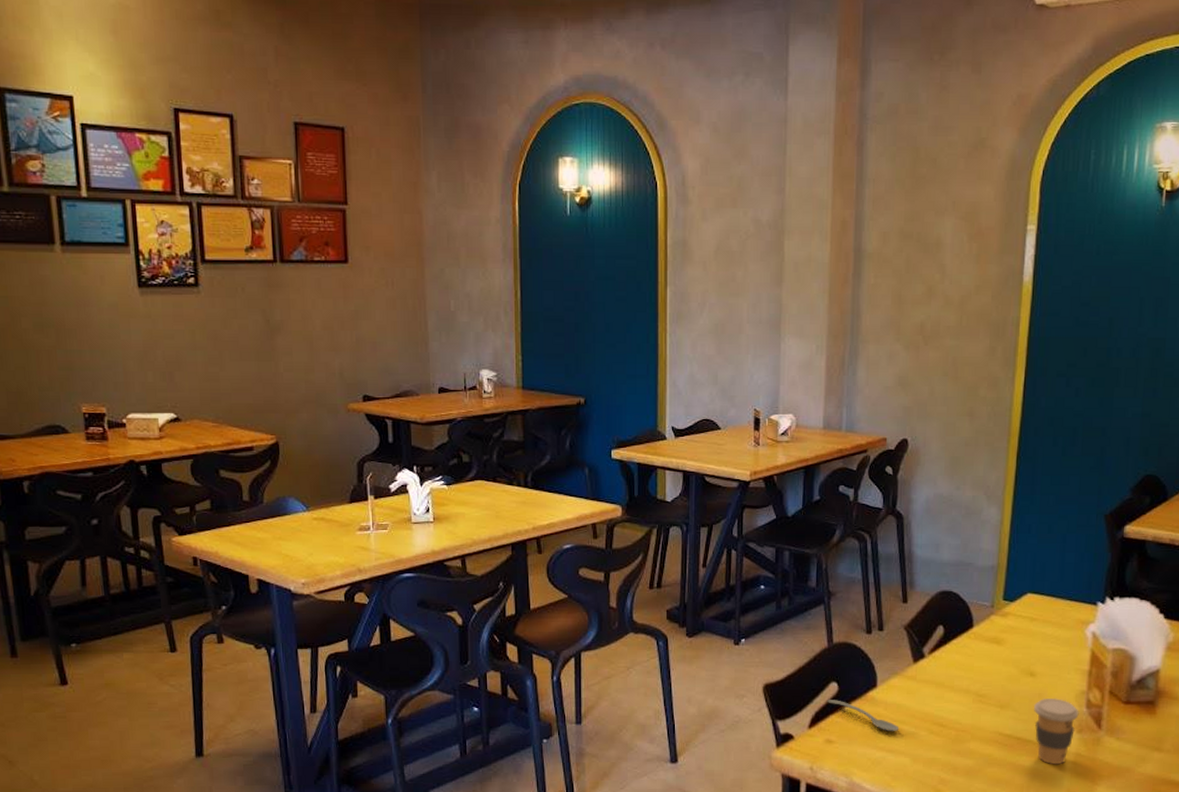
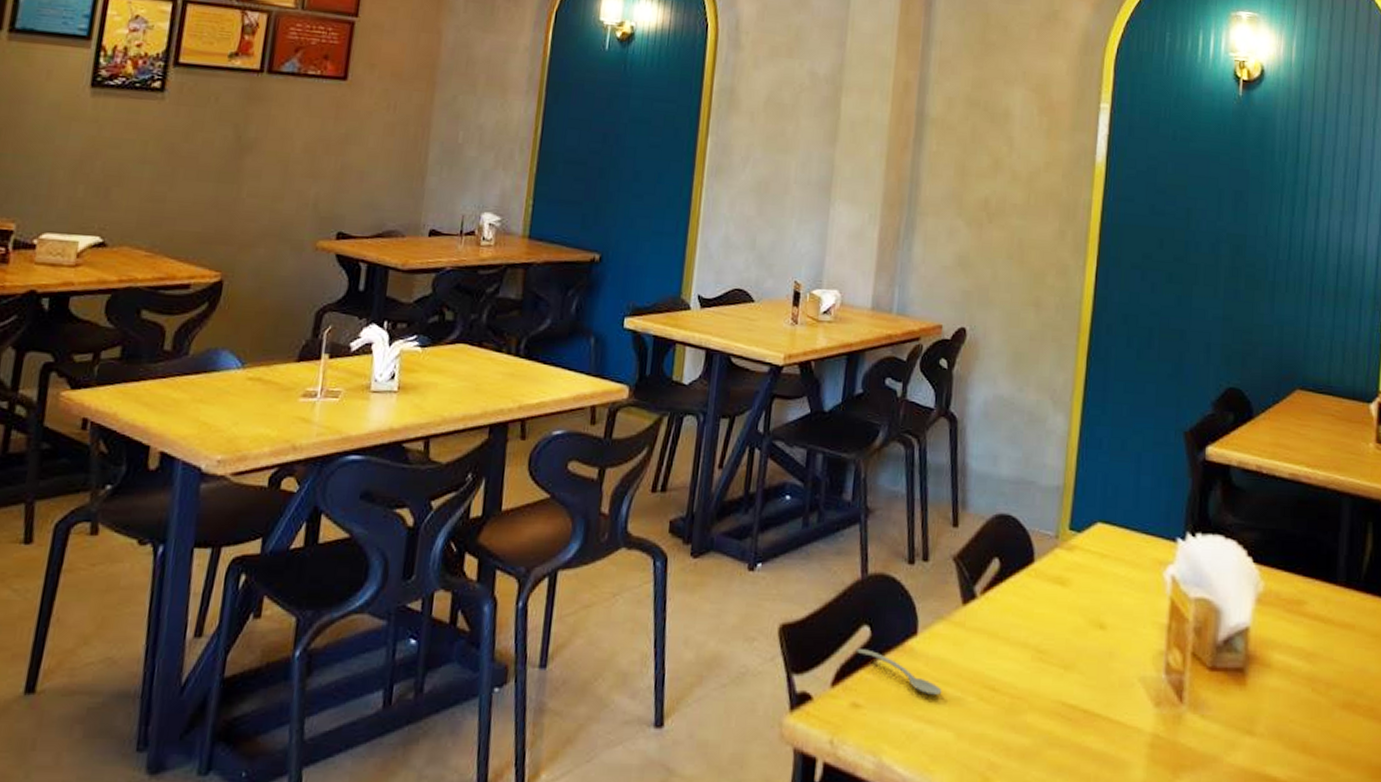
coffee cup: present [1033,697,1079,764] -> none [1103,658,1157,748]

